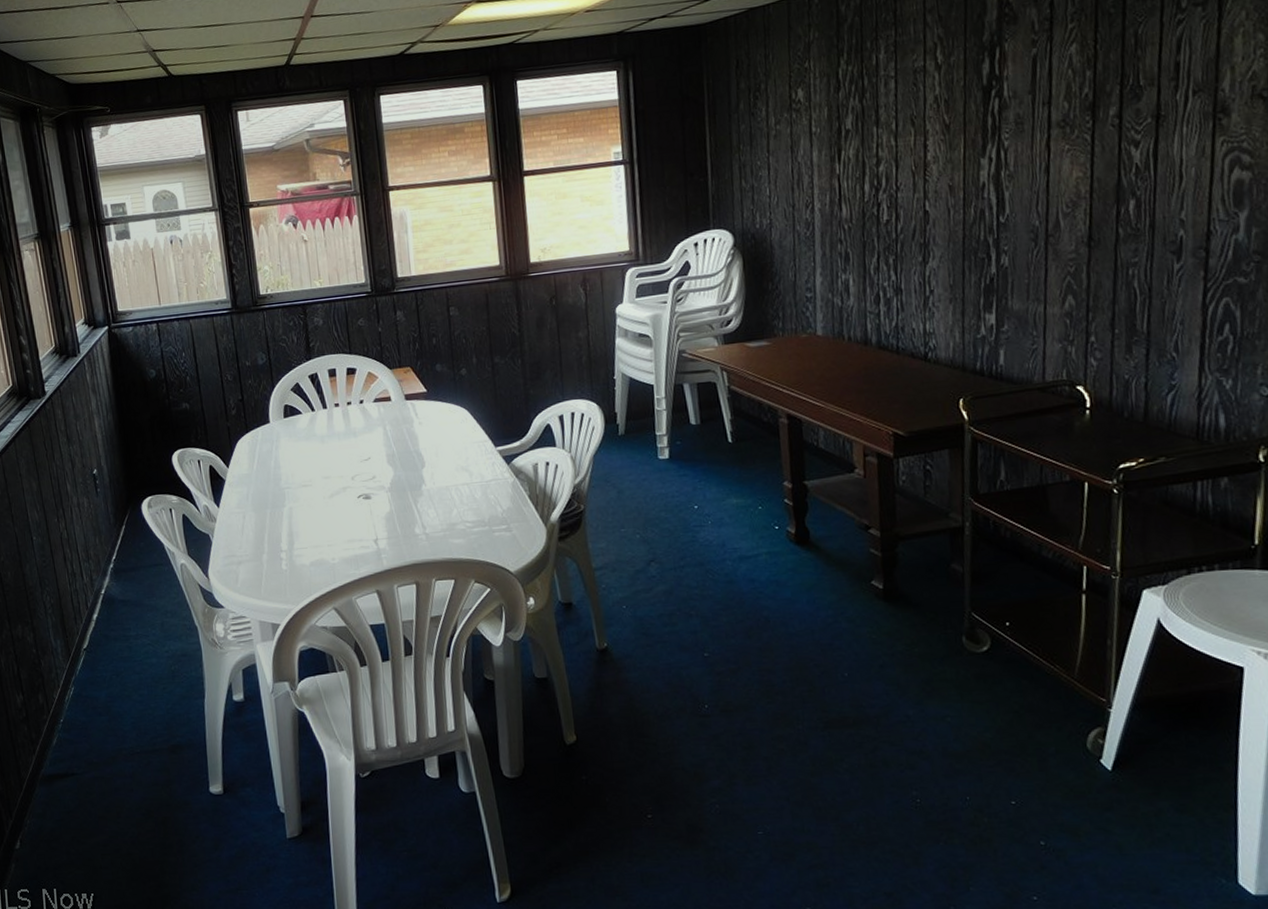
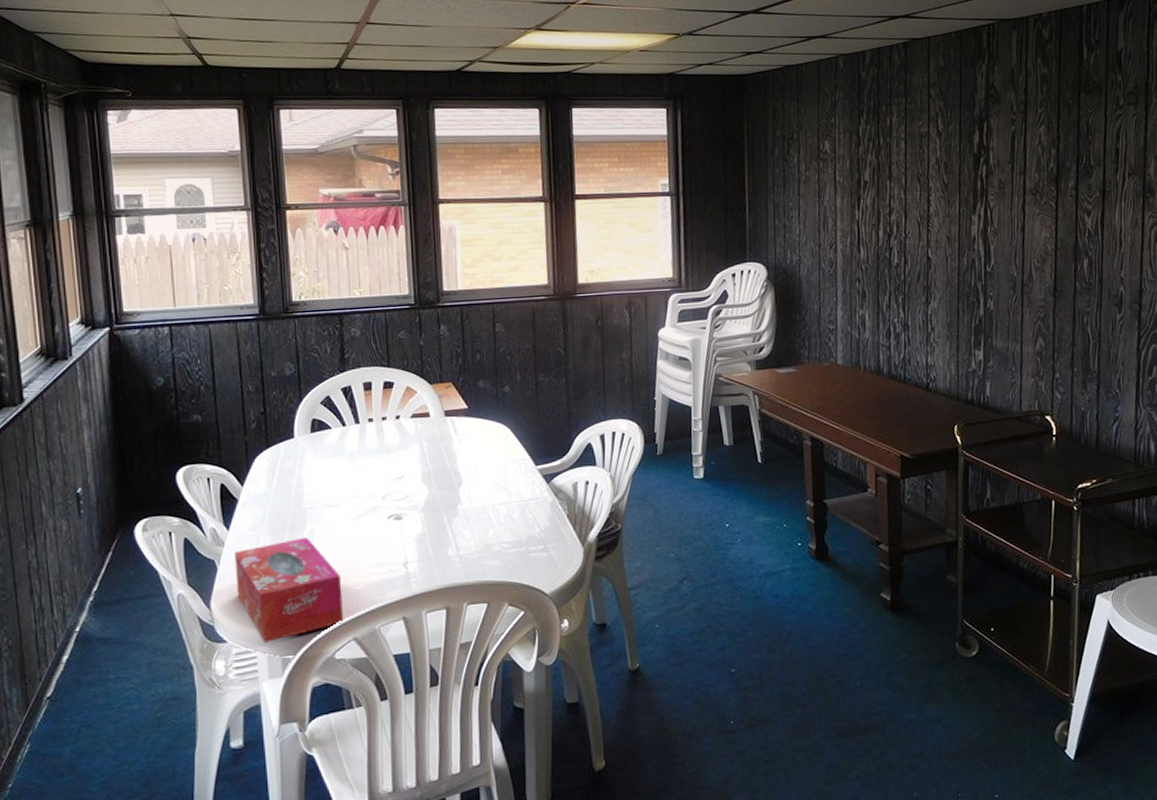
tissue box: none [225,514,323,610] -> present [235,536,343,644]

